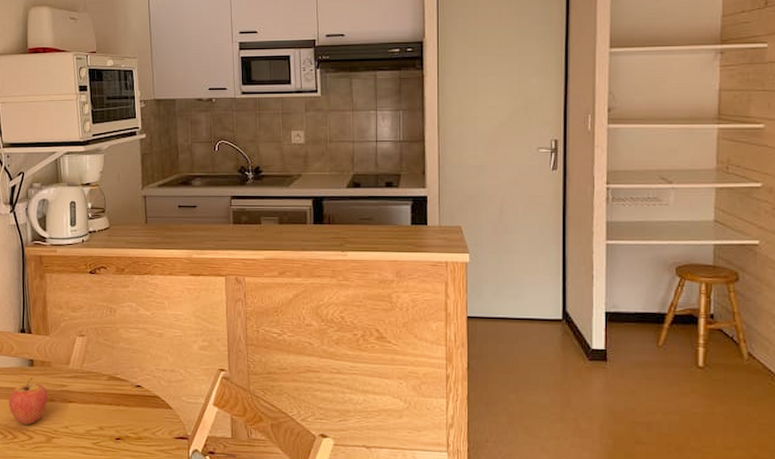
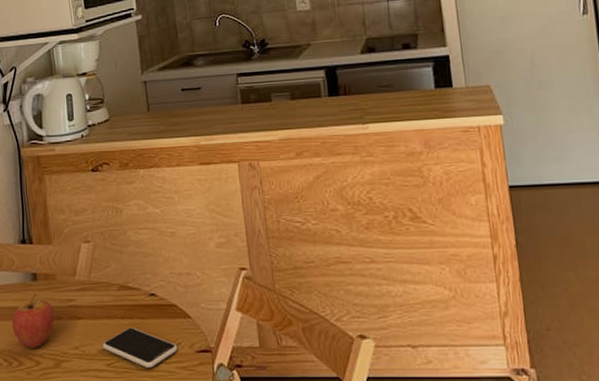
smartphone: none [90,413,158,449] -> present [102,327,178,368]

